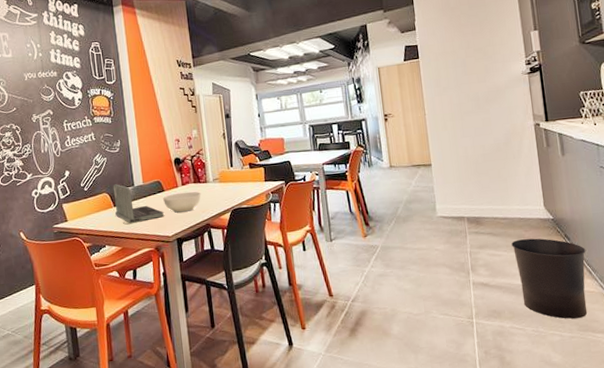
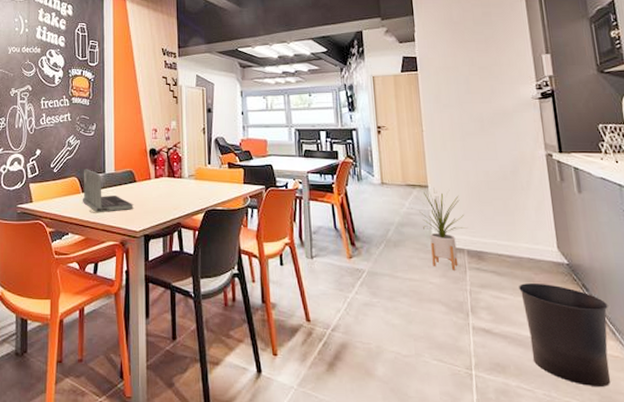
bowl: present [162,191,201,213] -> none [133,185,175,207]
house plant: none [424,165,467,237] -> present [419,187,467,270]

